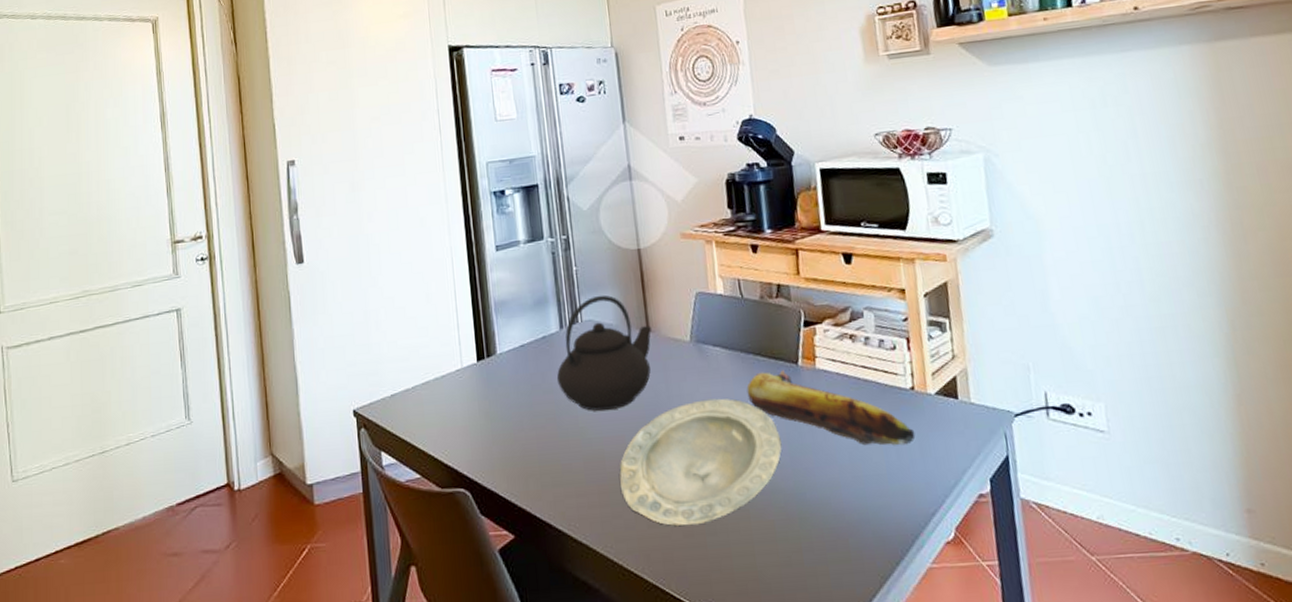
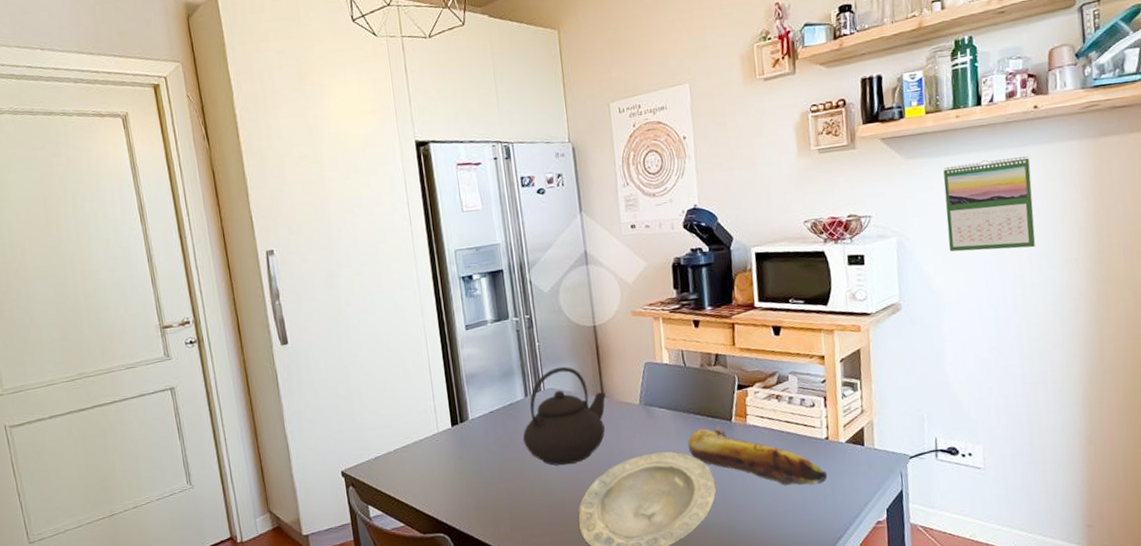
calendar: none [1033,62,1149,170] -> present [943,155,1036,252]

